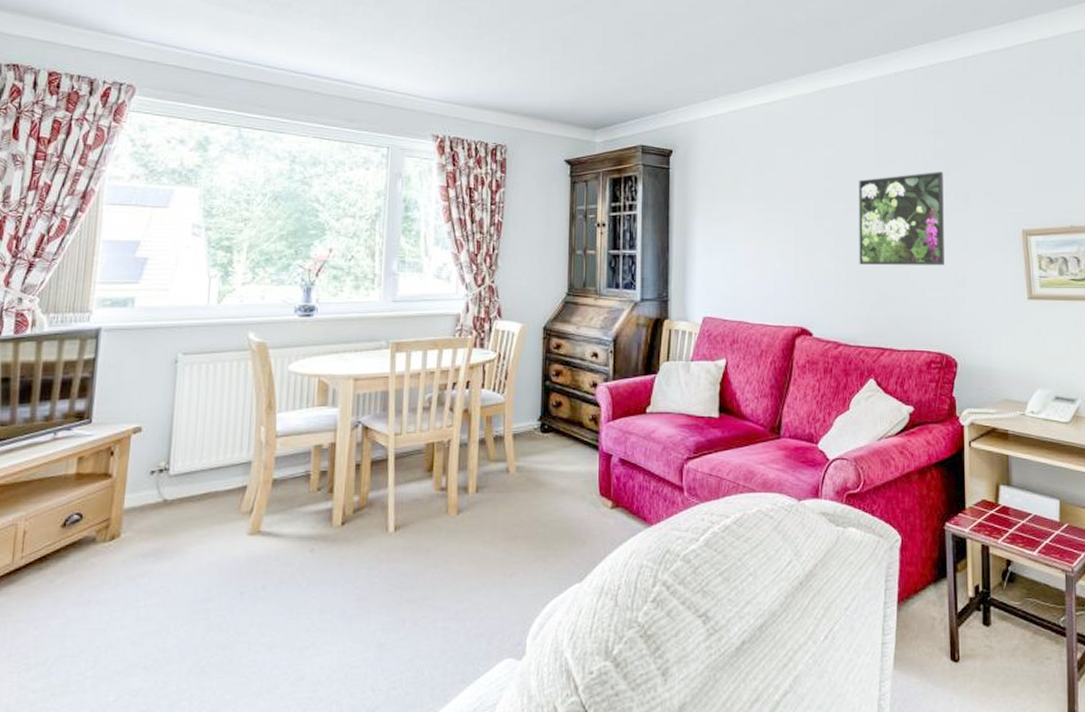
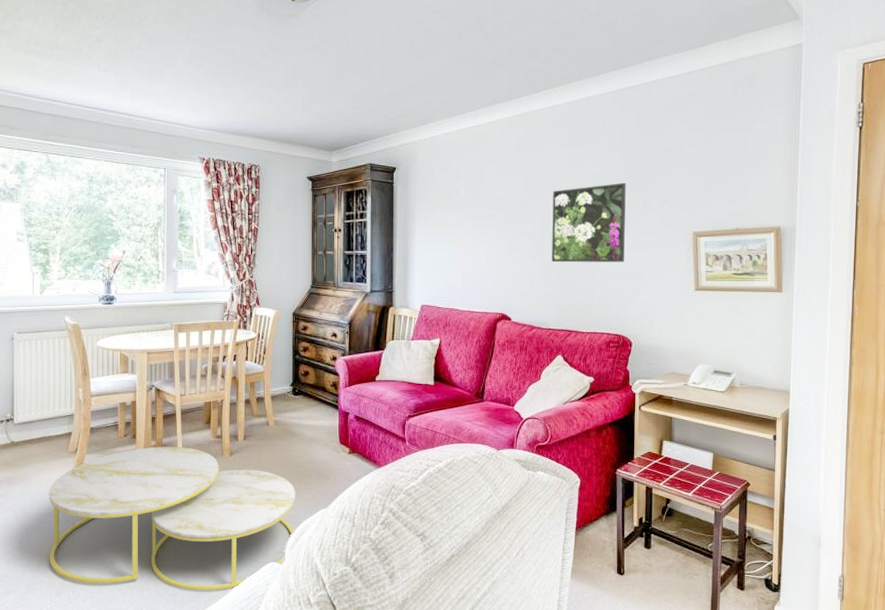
coffee table: none [205,503,542,702] -> present [49,446,296,591]

